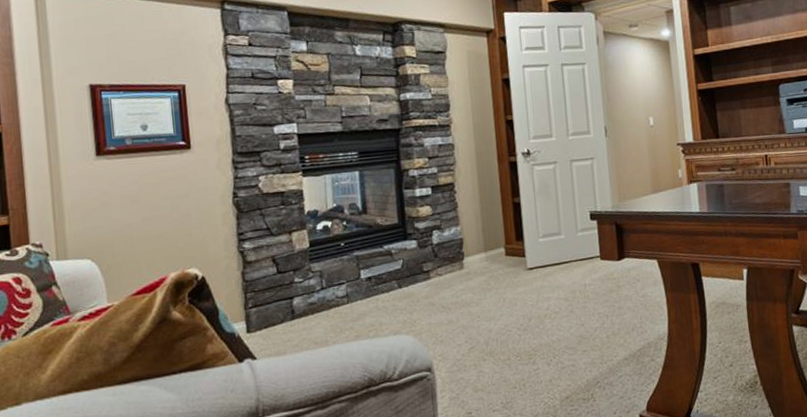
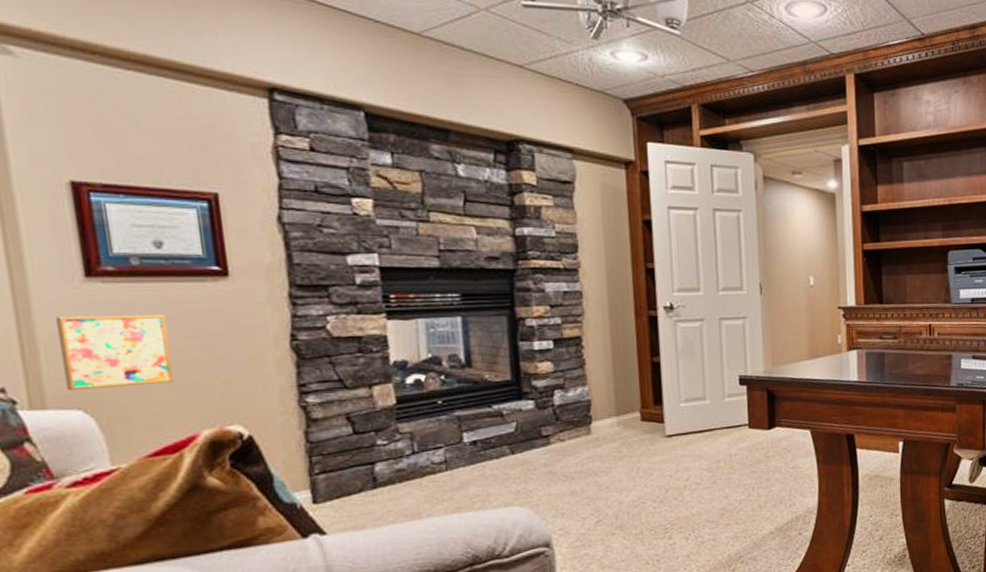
wall art: none [77,182,152,245] -> present [56,315,174,391]

